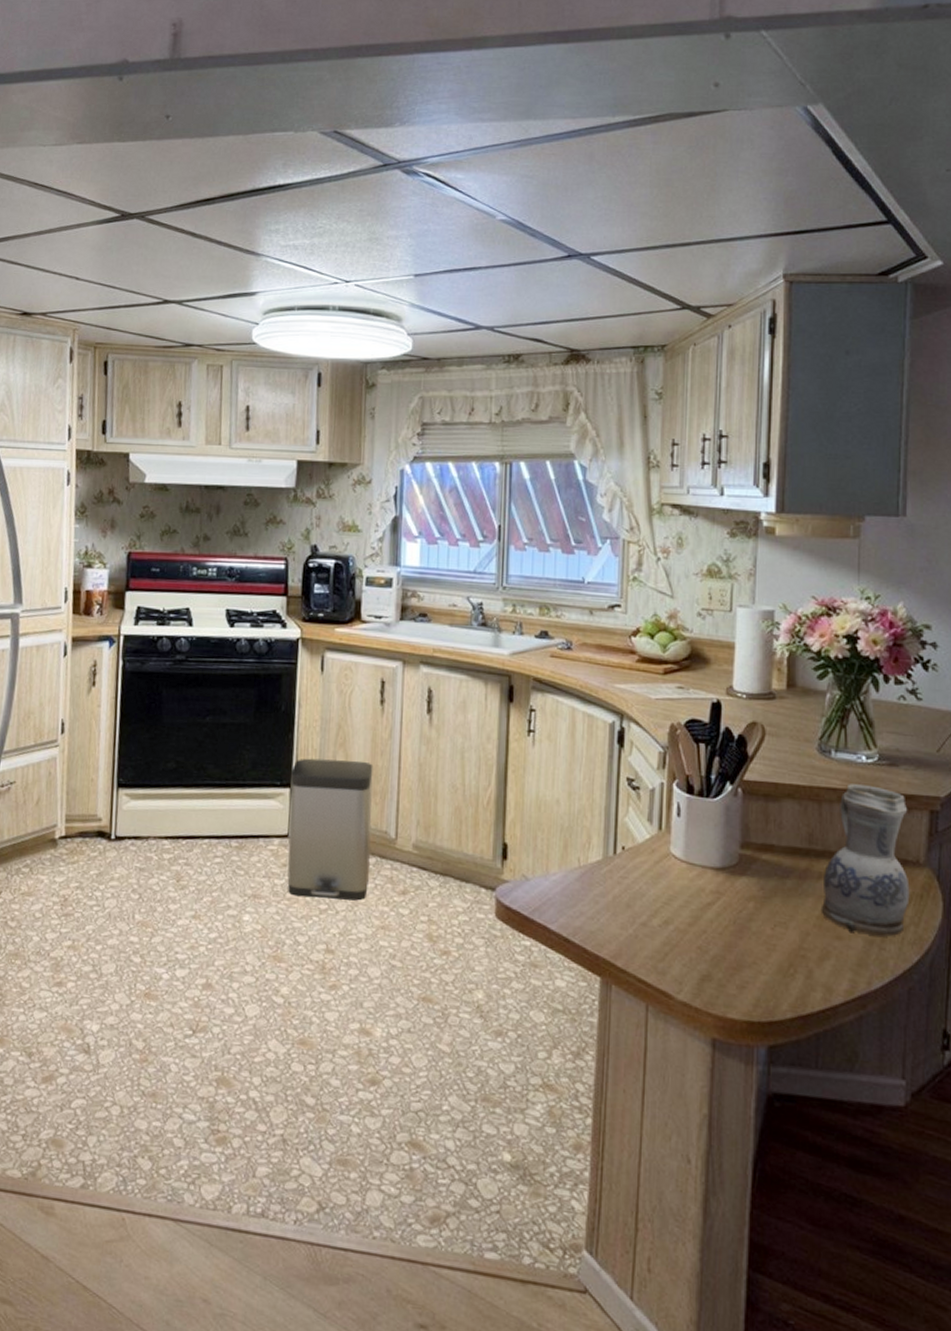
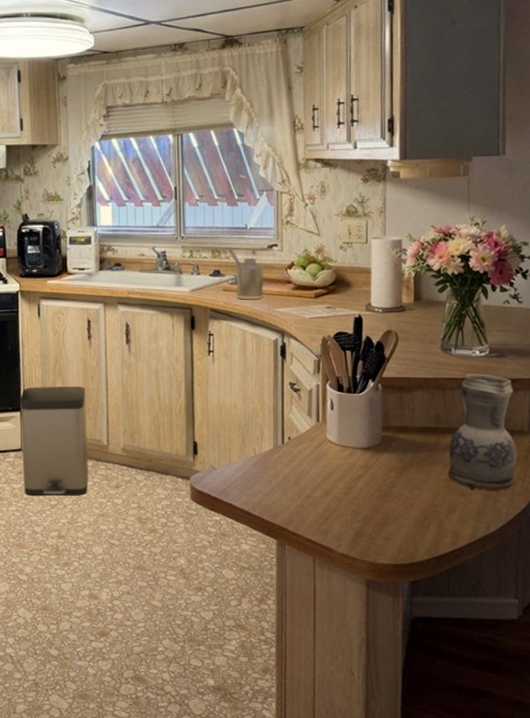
soap dispenser: none [560,604,602,672] -> present [228,247,264,300]

